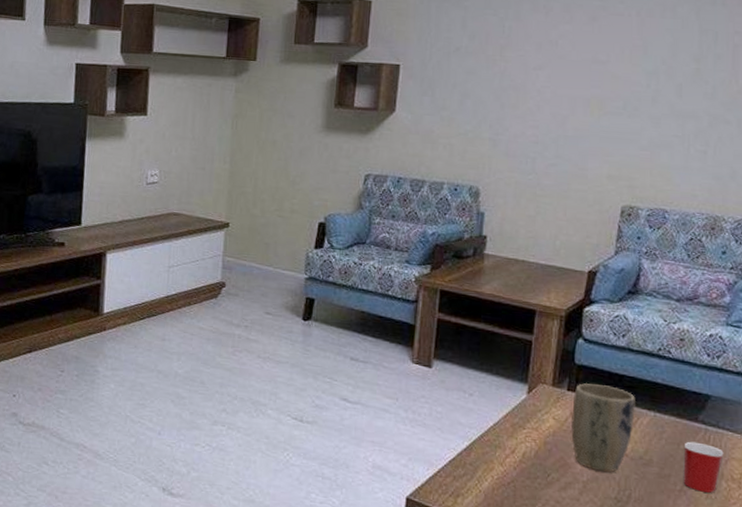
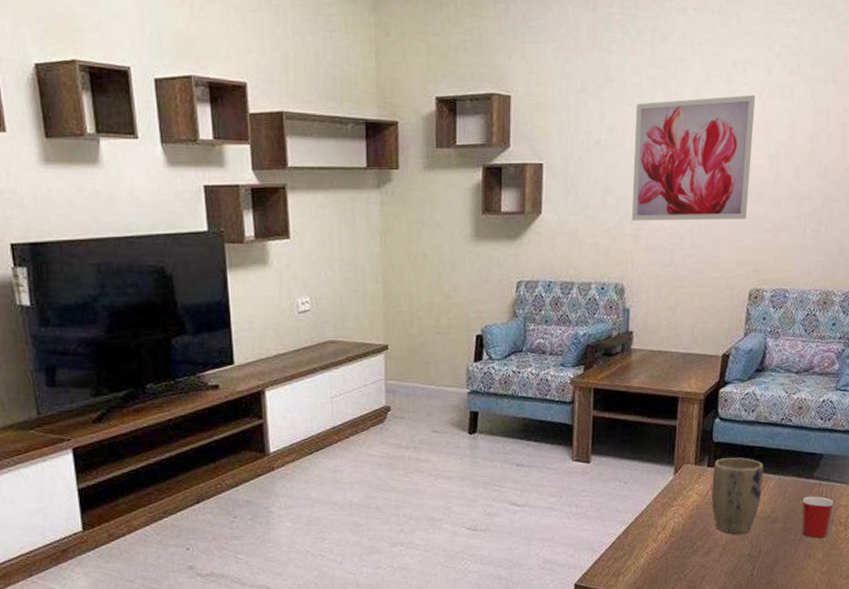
wall art: none [490,12,633,134] -> present [631,94,756,221]

